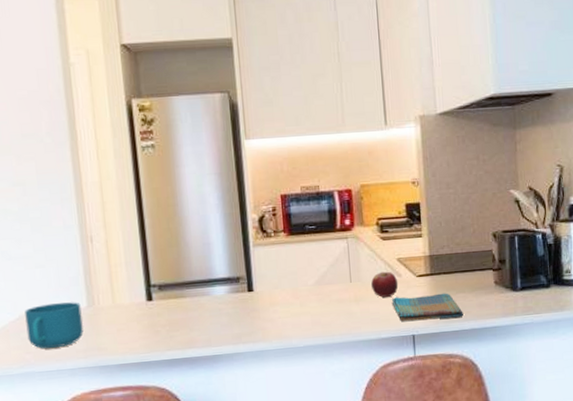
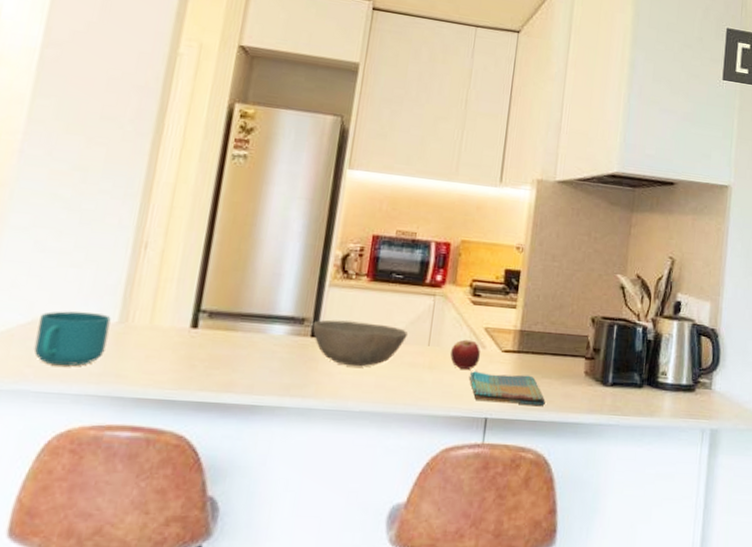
bowl: none [247,271,330,311] -> present [312,320,408,367]

